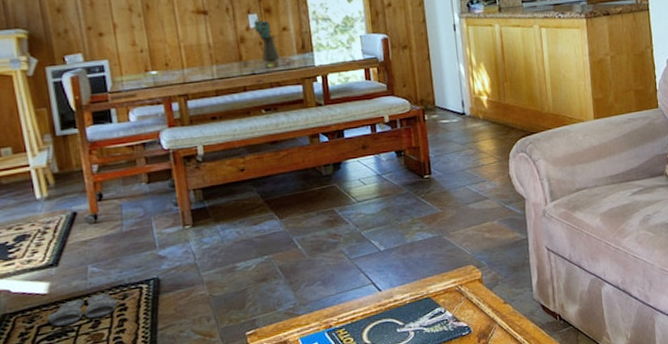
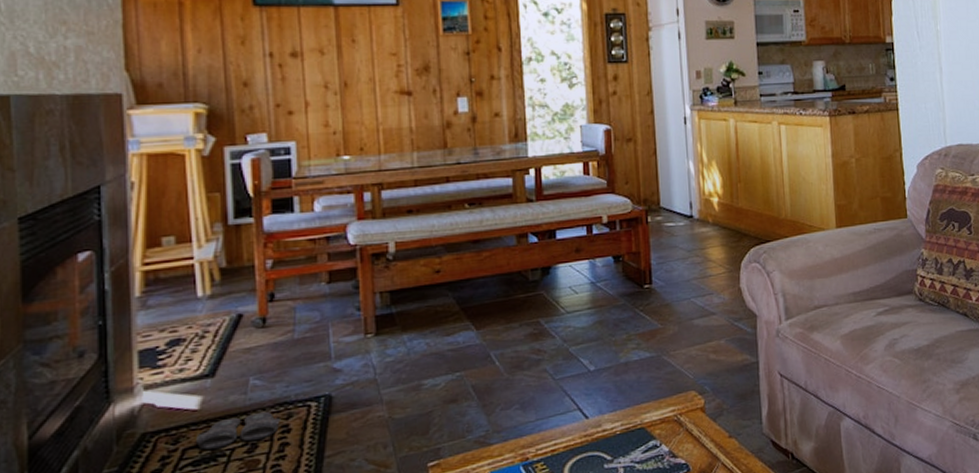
vase: present [253,18,280,69] -> none [463,102,489,158]

